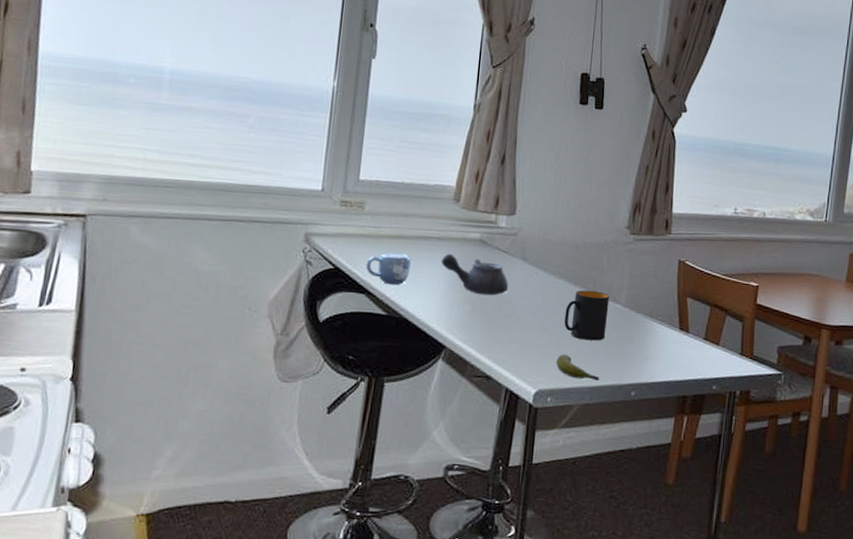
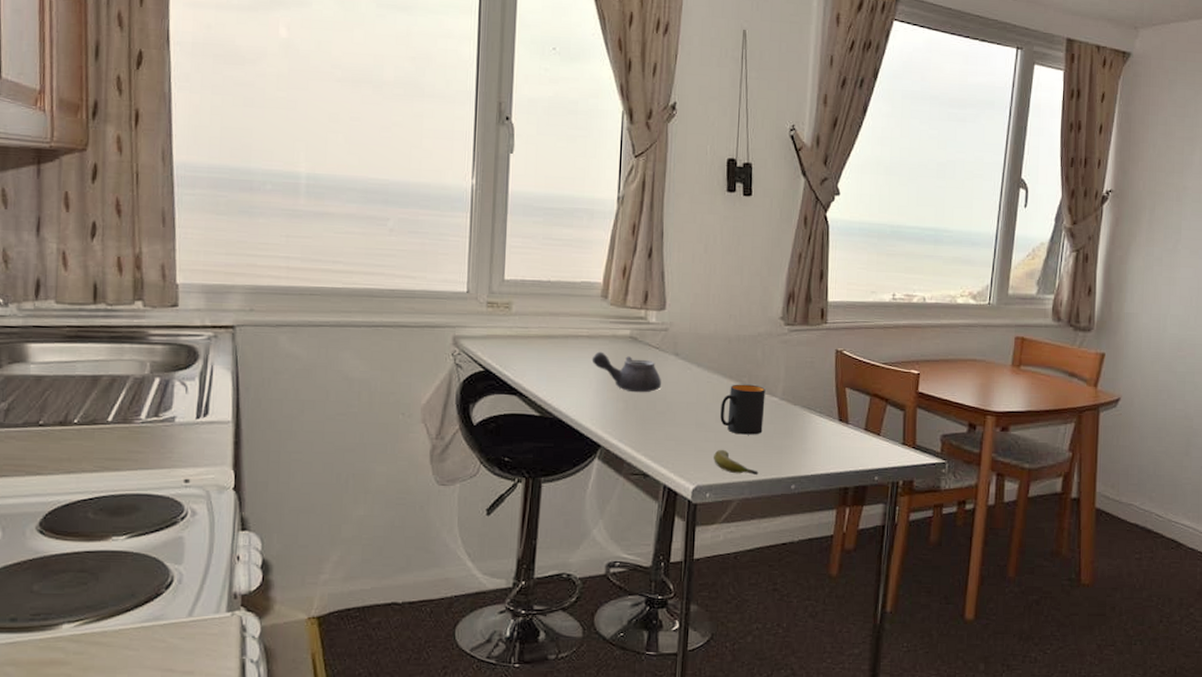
mug: present [365,252,411,285] -> none [516,353,561,386]

